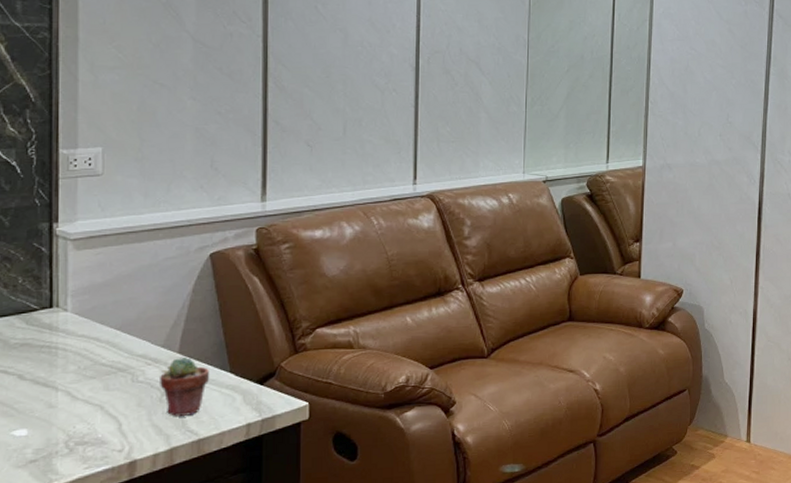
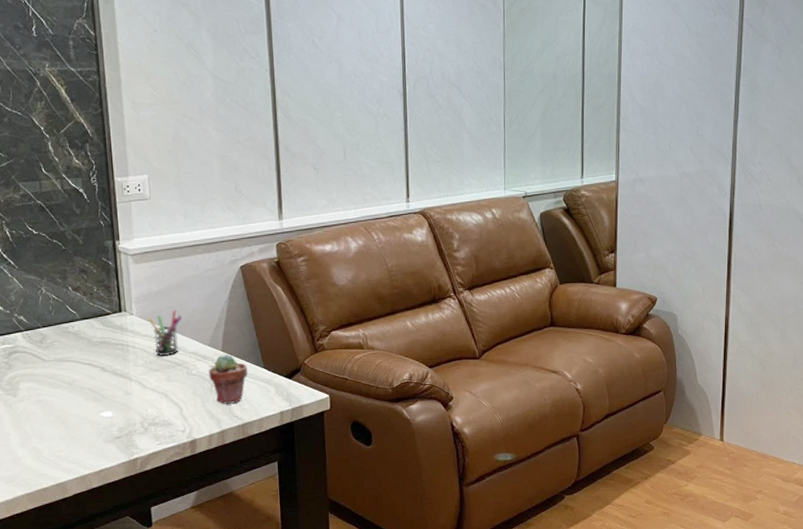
pen holder: none [86,304,131,361] -> present [148,309,182,357]

